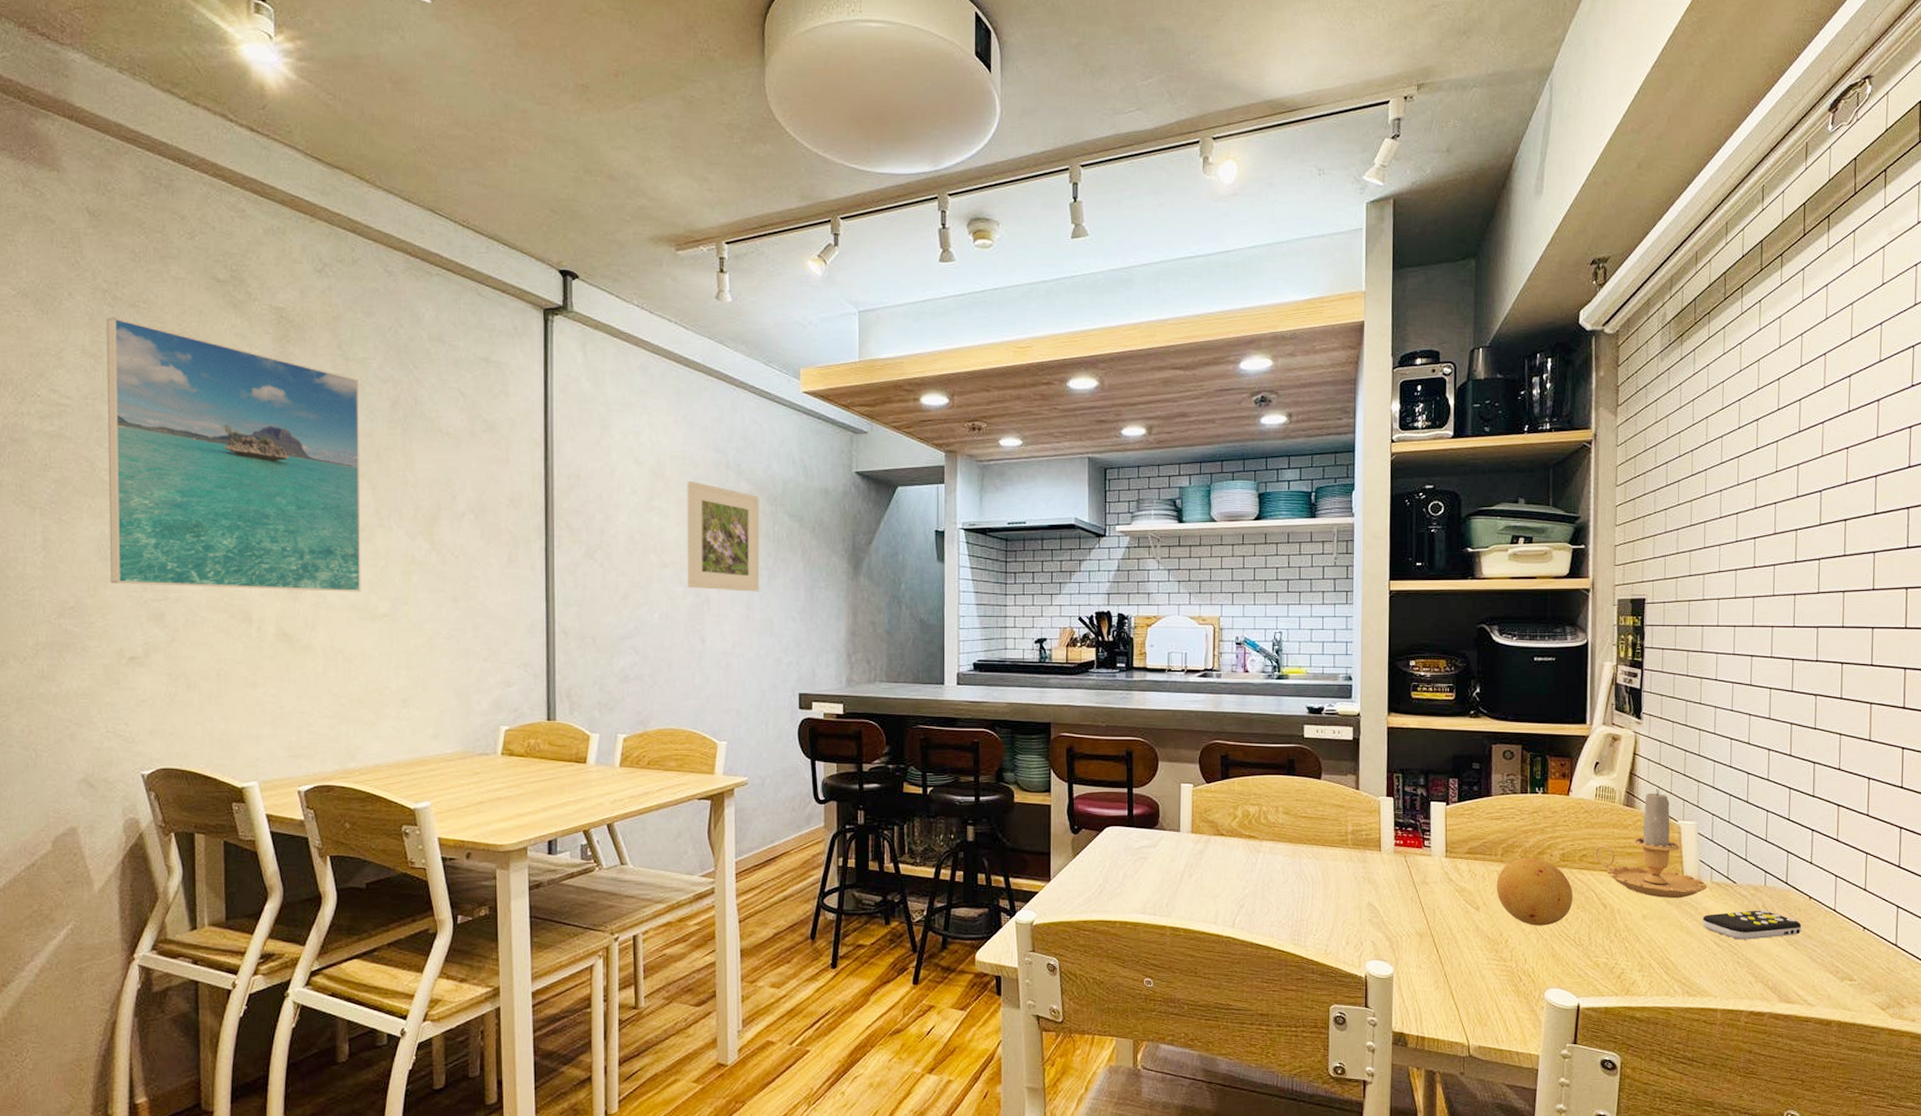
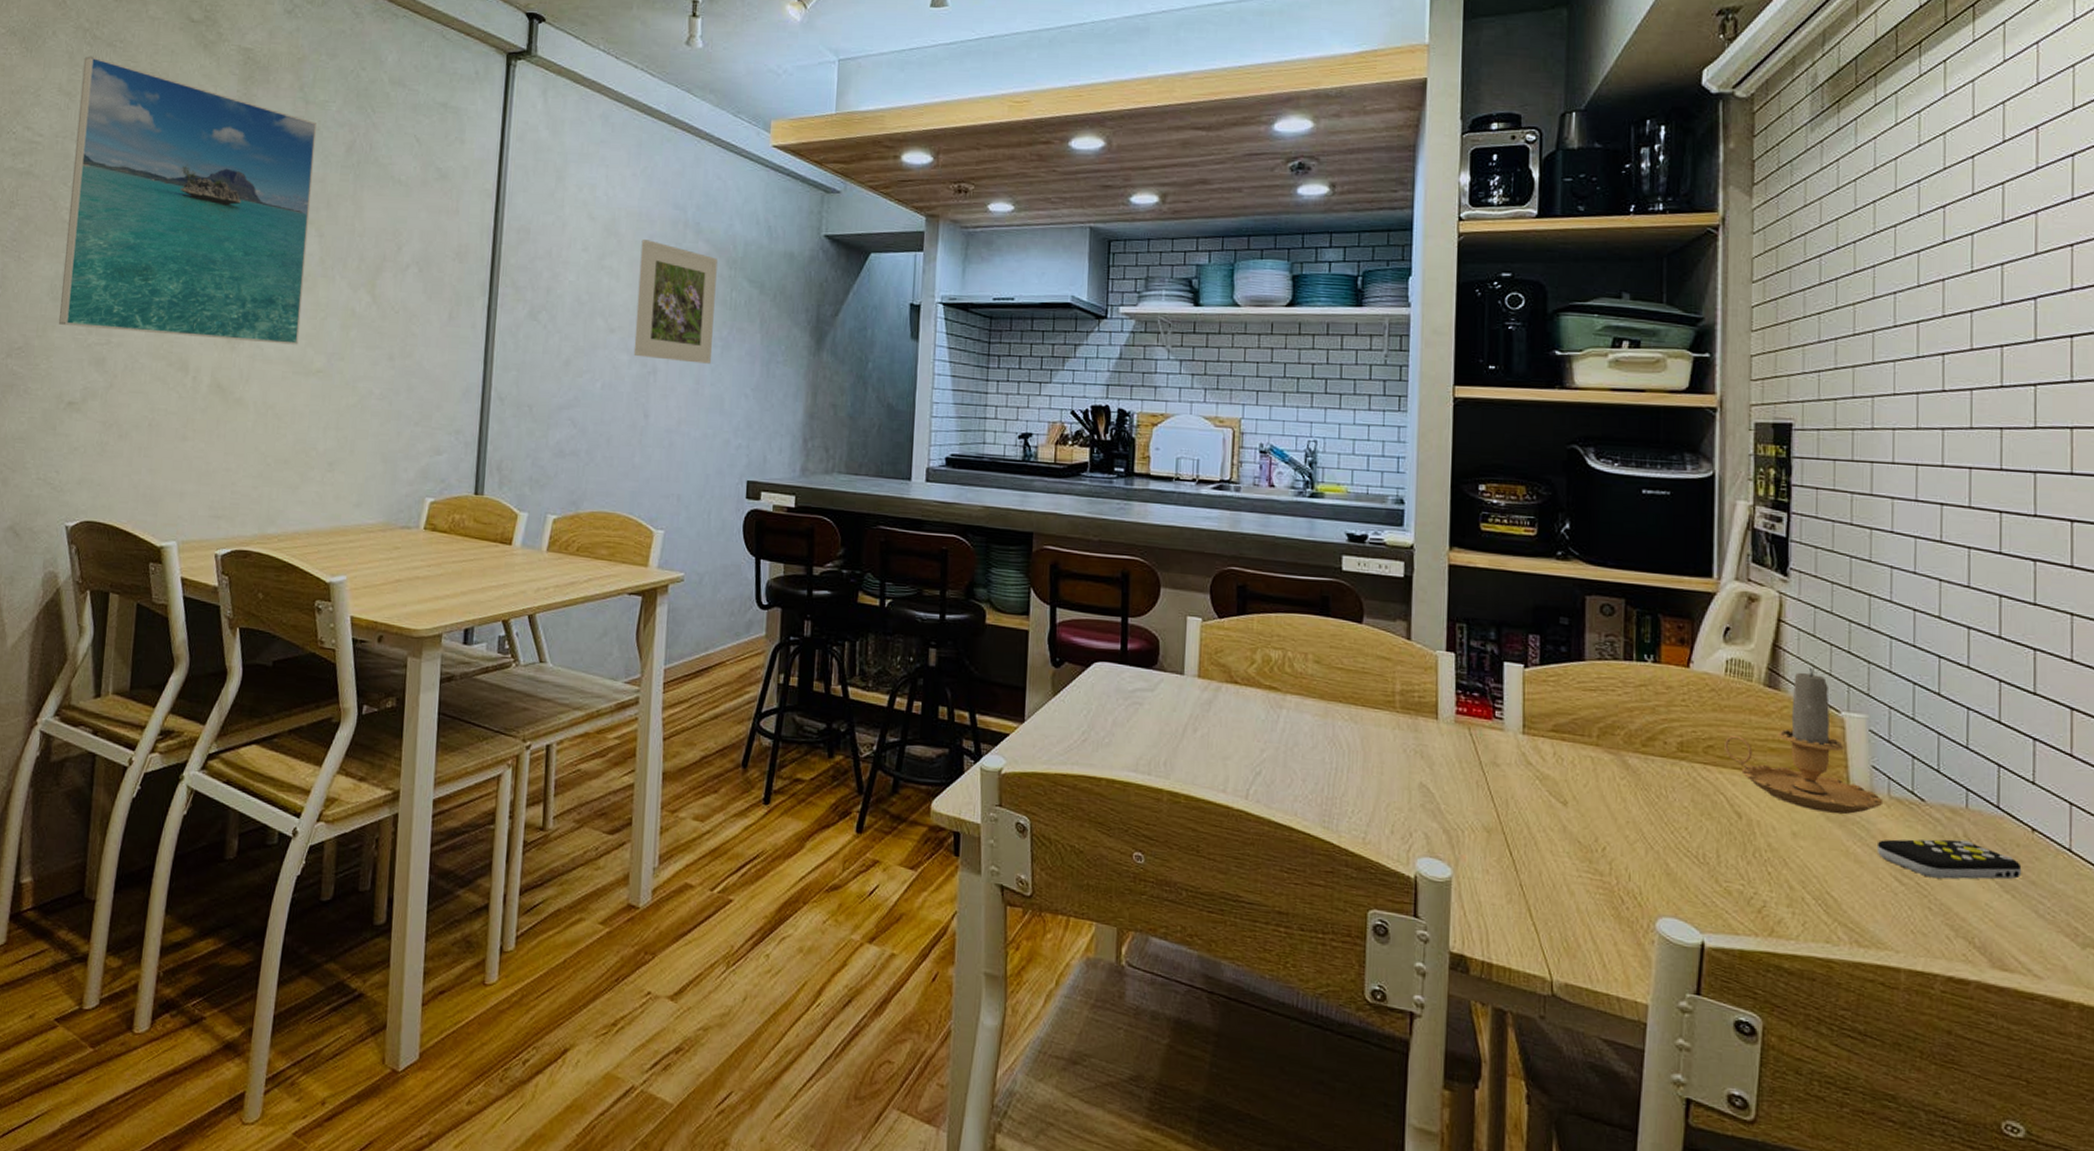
fruit: present [1496,858,1573,926] -> none [1590,743,1695,834]

